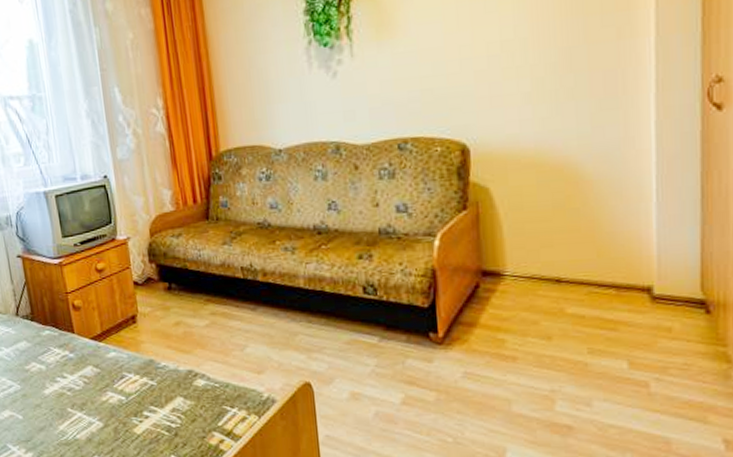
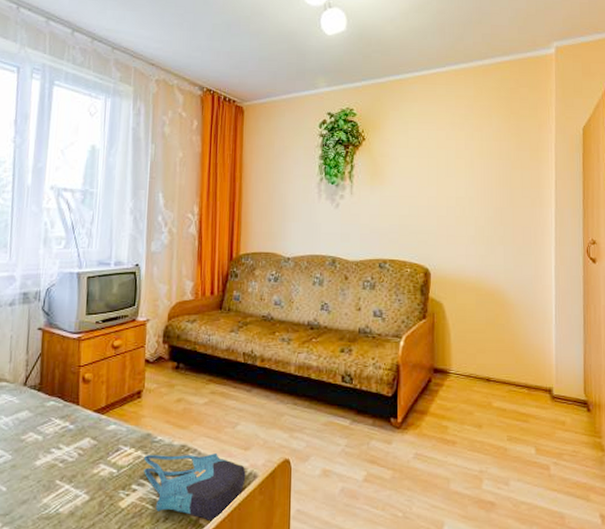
tote bag: none [150,378,264,446] -> present [143,454,246,520]

